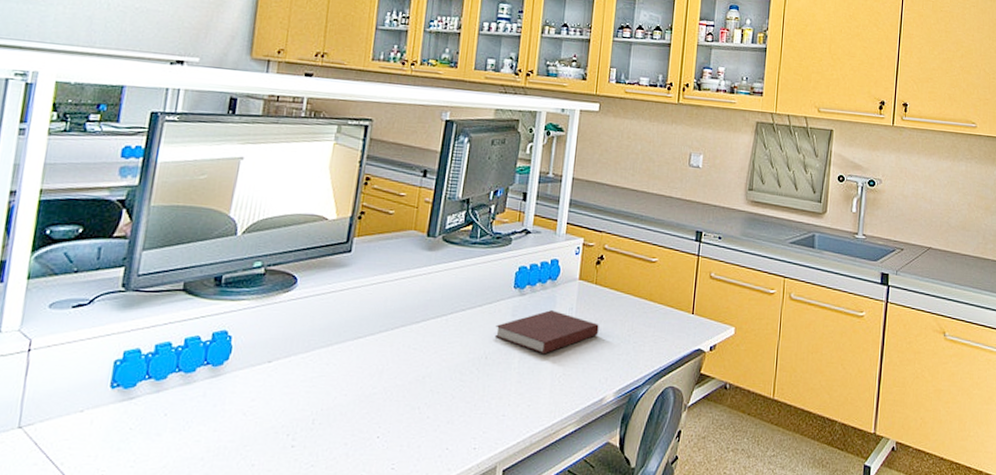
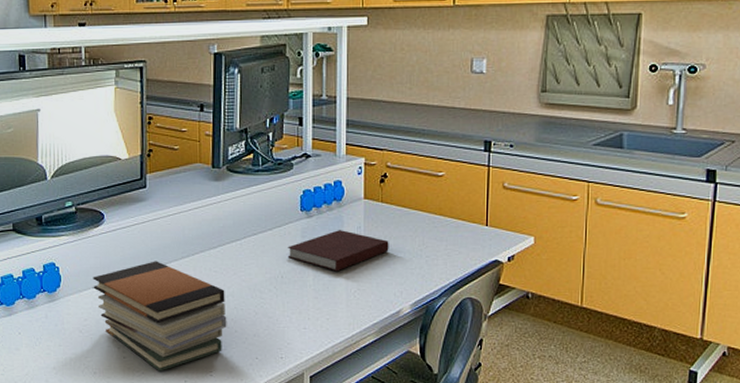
book stack: none [269,334,422,464] -> present [93,261,227,372]

